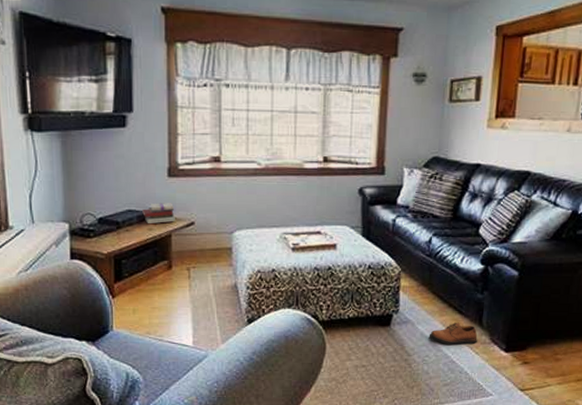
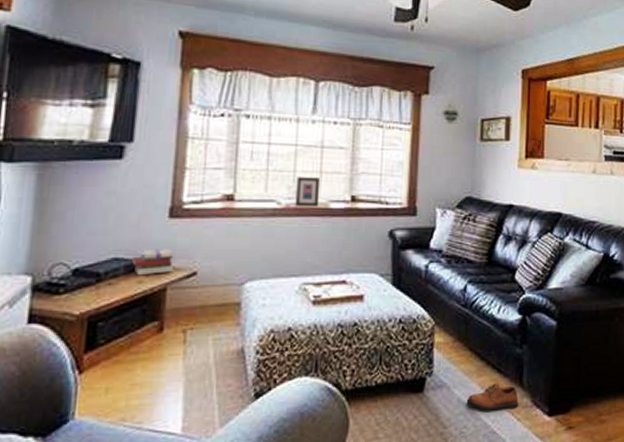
picture frame: none [273,140,295,167] -> present [295,177,321,207]

